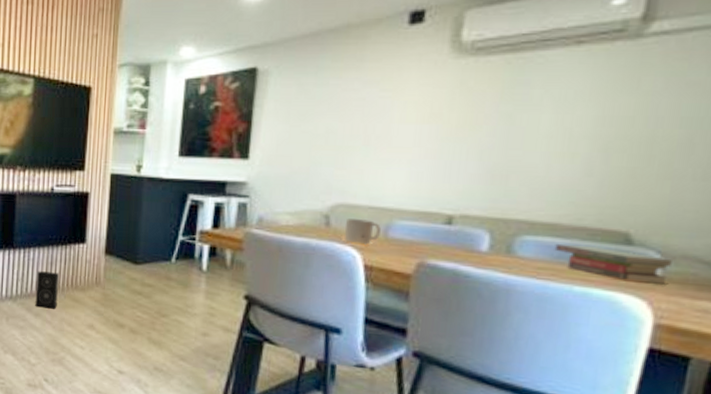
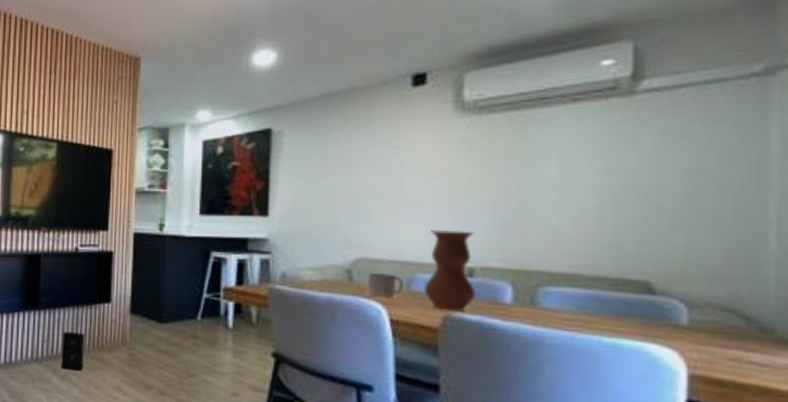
vase: none [400,177,458,258] -> present [424,230,476,311]
books: present [554,243,672,286] -> none [578,294,696,335]

